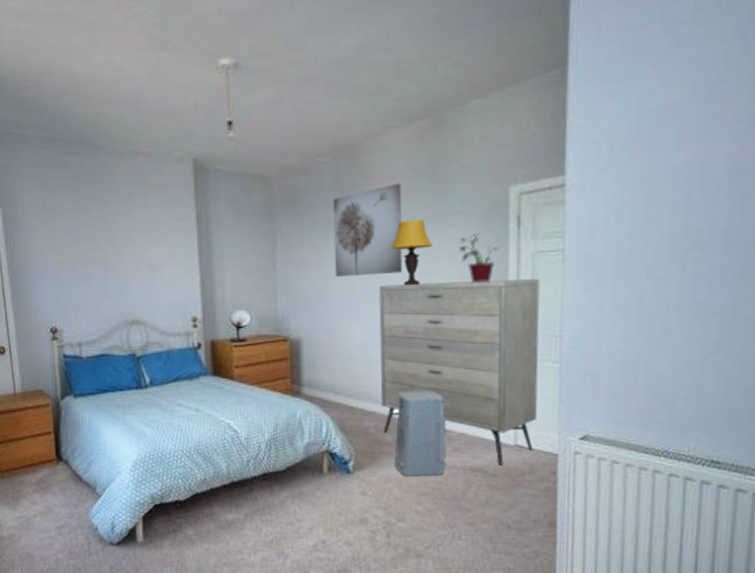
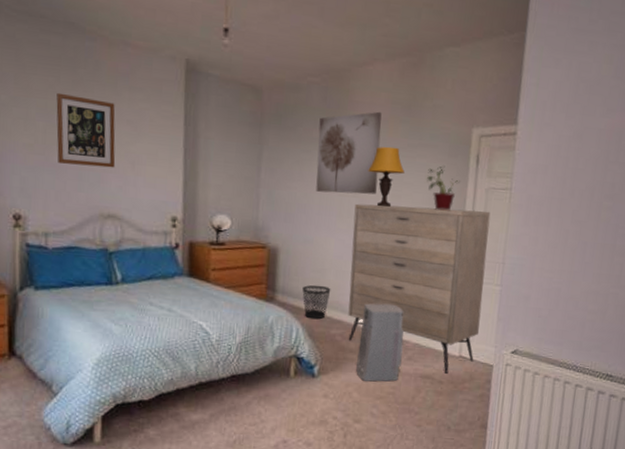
wall art: none [79,209,136,276] -> present [56,92,116,168]
wastebasket: none [329,375,360,412] -> present [302,285,331,320]

